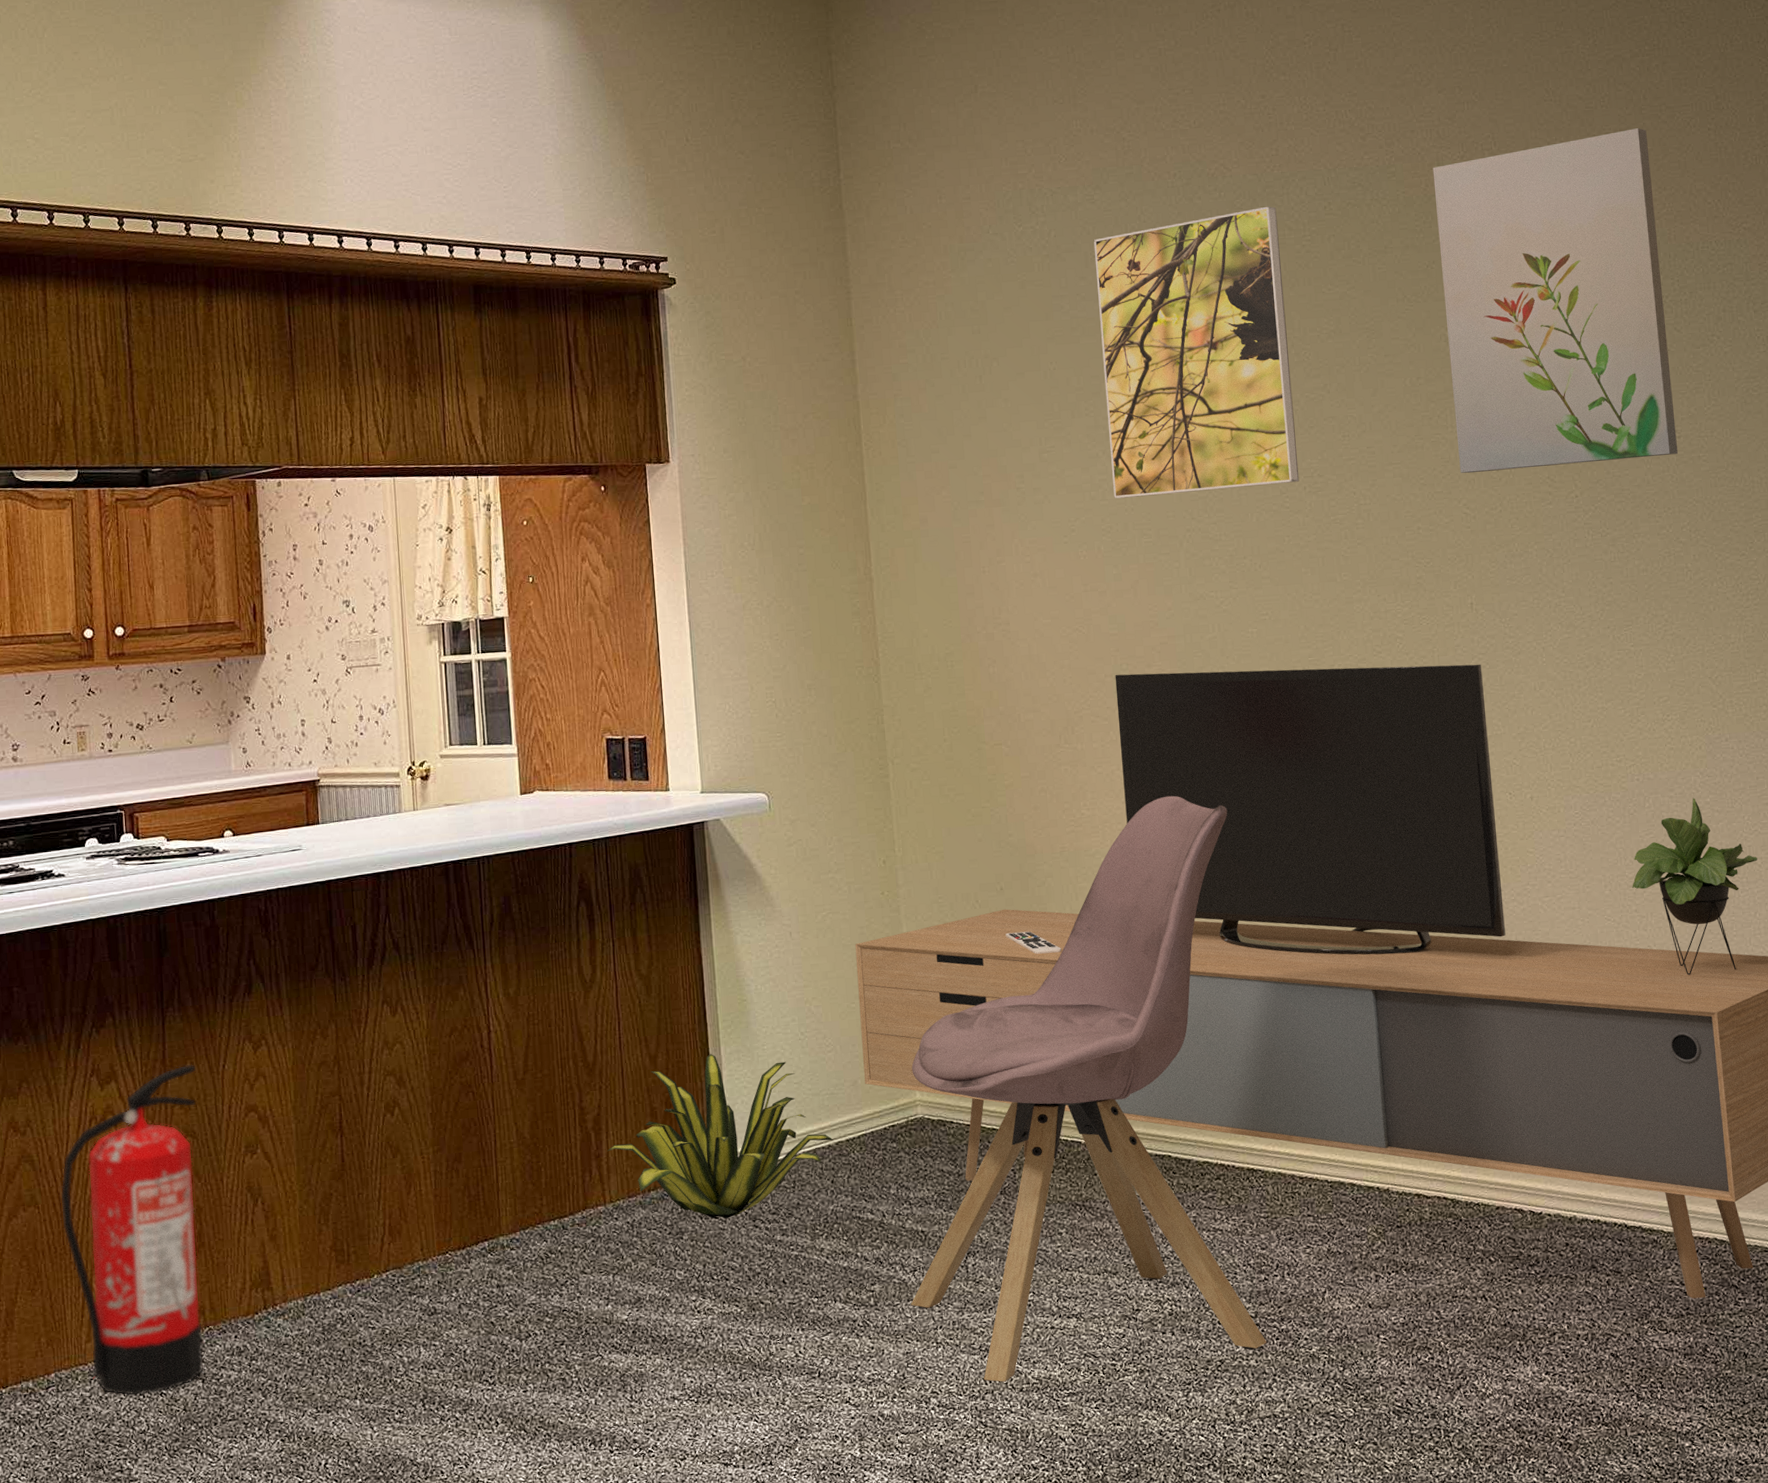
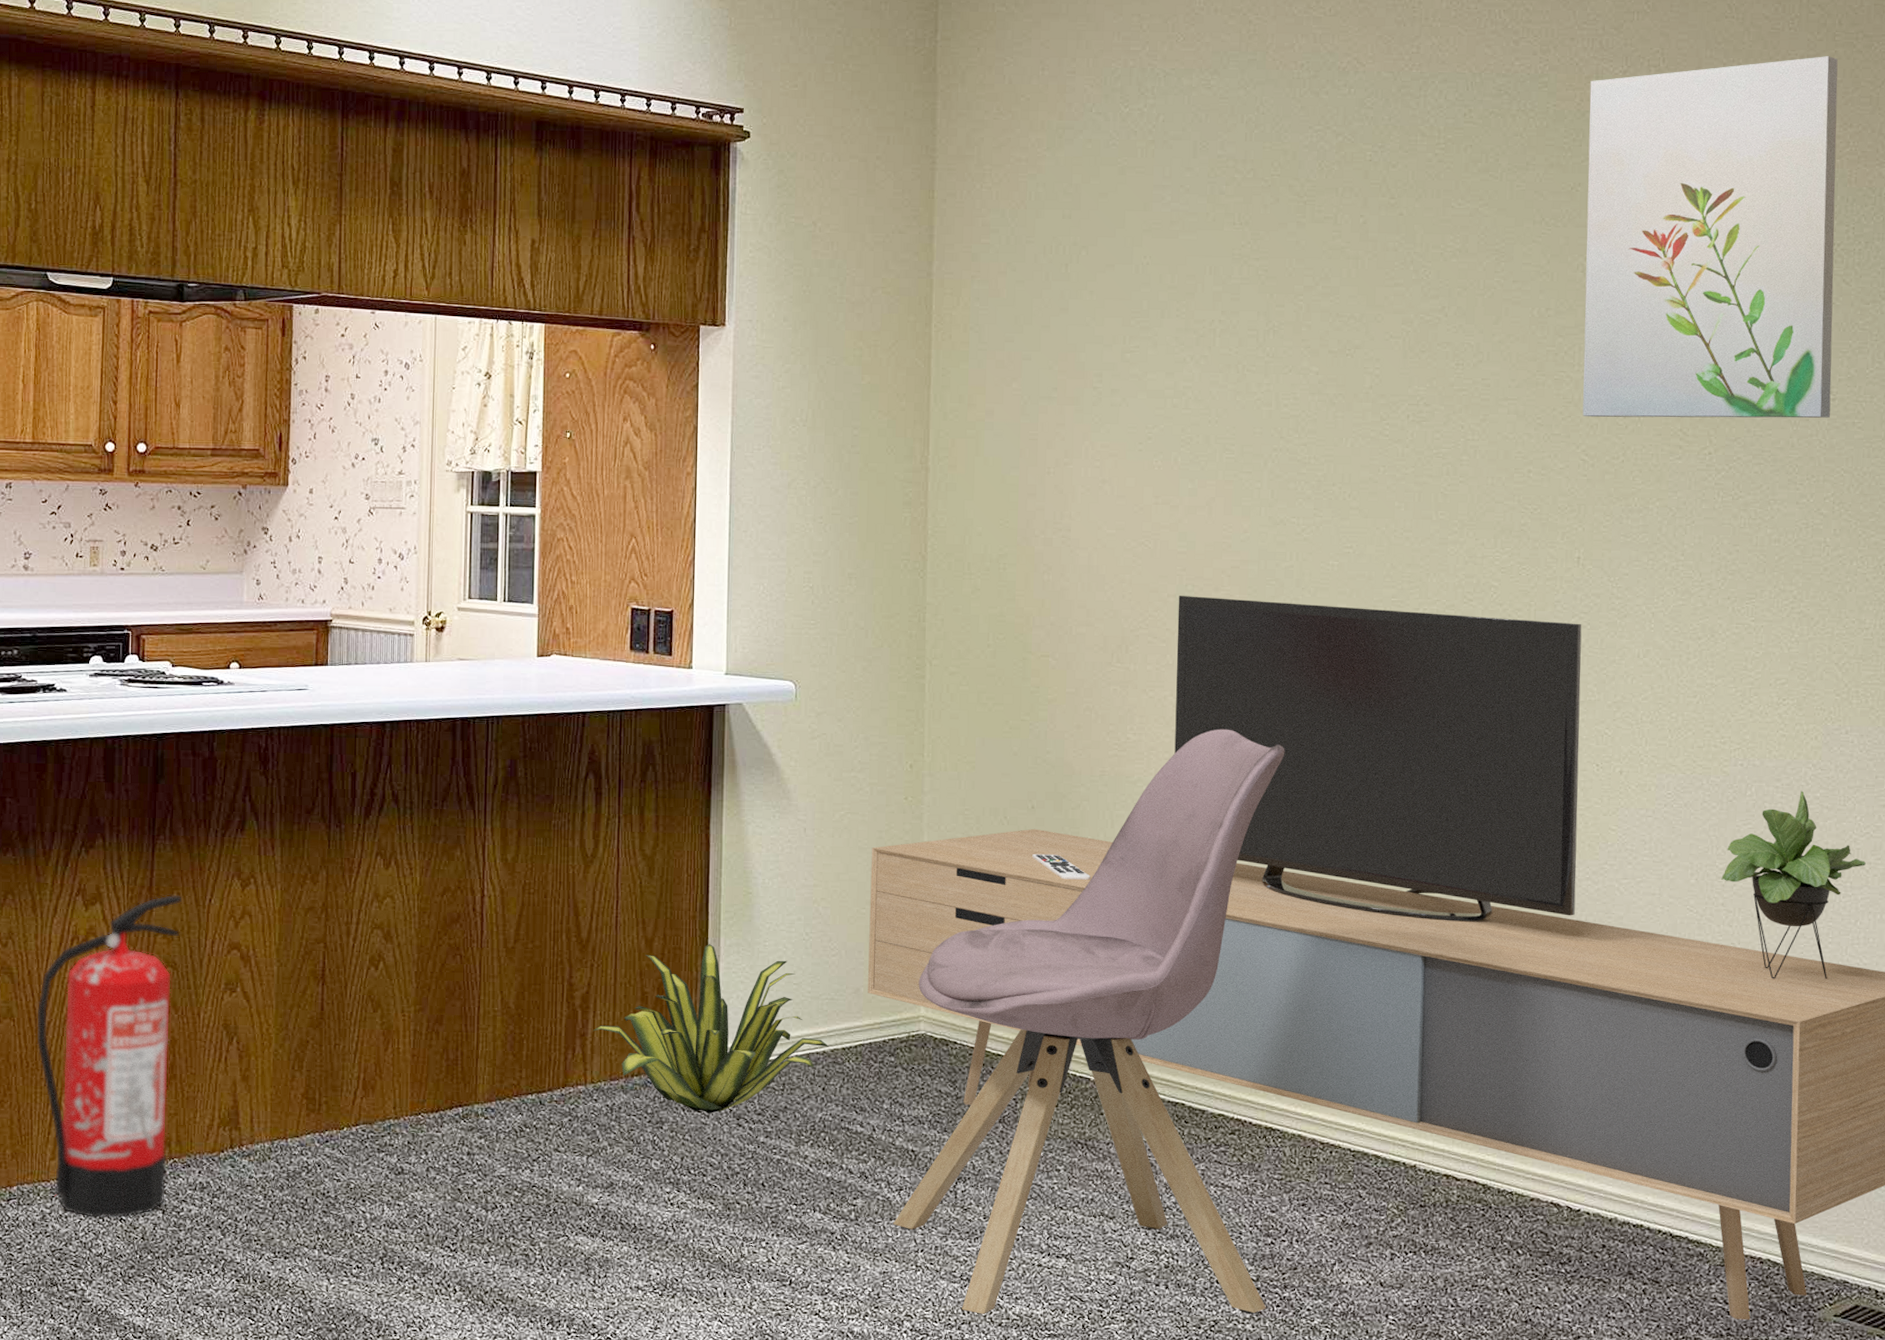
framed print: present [1093,206,1300,499] -> none [1198,108,1411,410]

